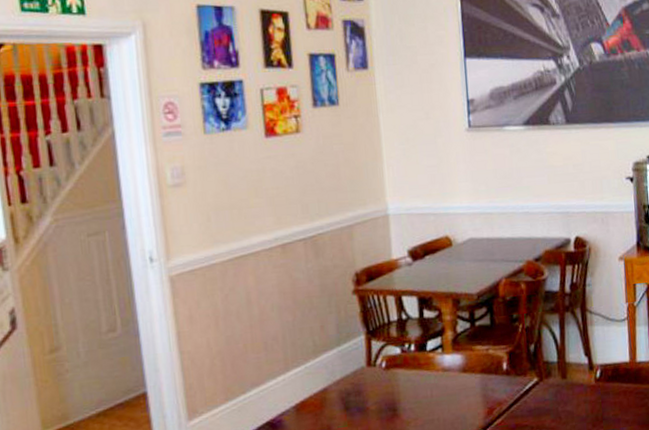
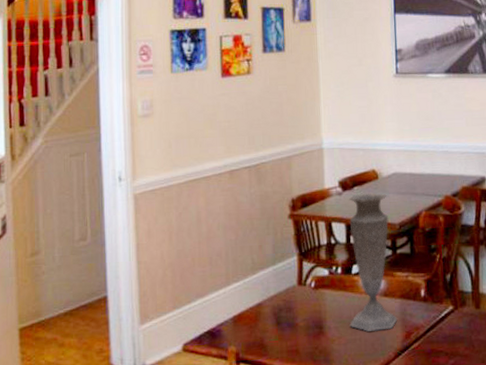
vase: none [421,261,479,411] -> present [349,192,398,332]

